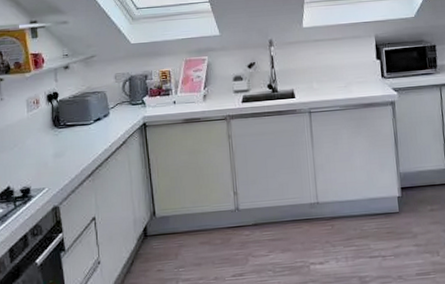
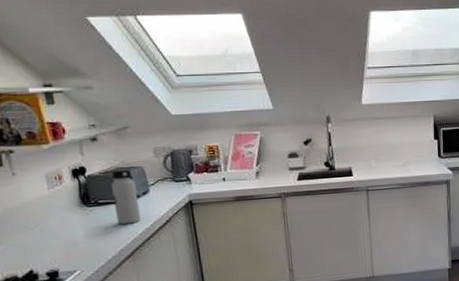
water bottle: none [79,94,102,145] -> present [112,169,142,225]

